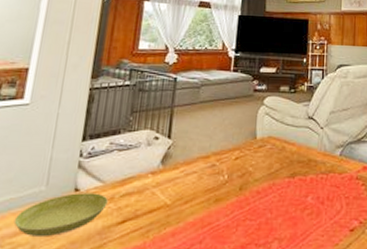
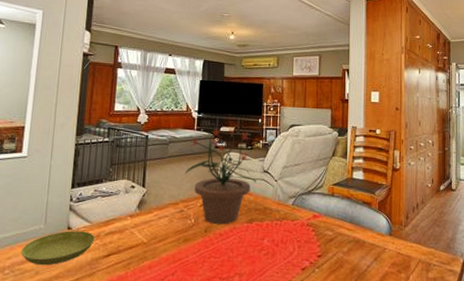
potted plant: none [218,68,300,181] -> present [185,128,257,225]

